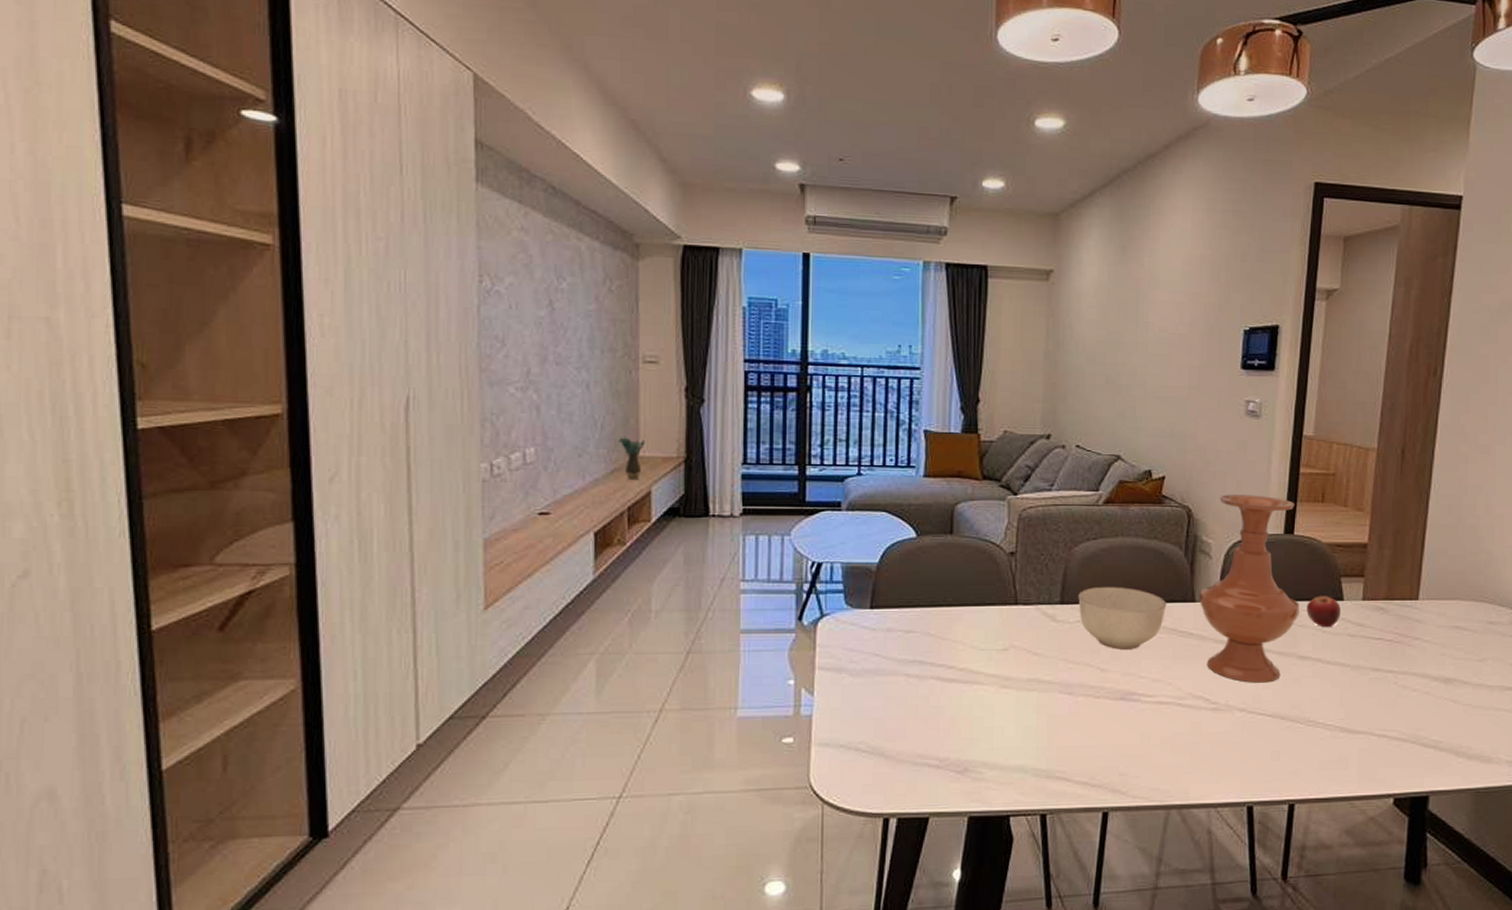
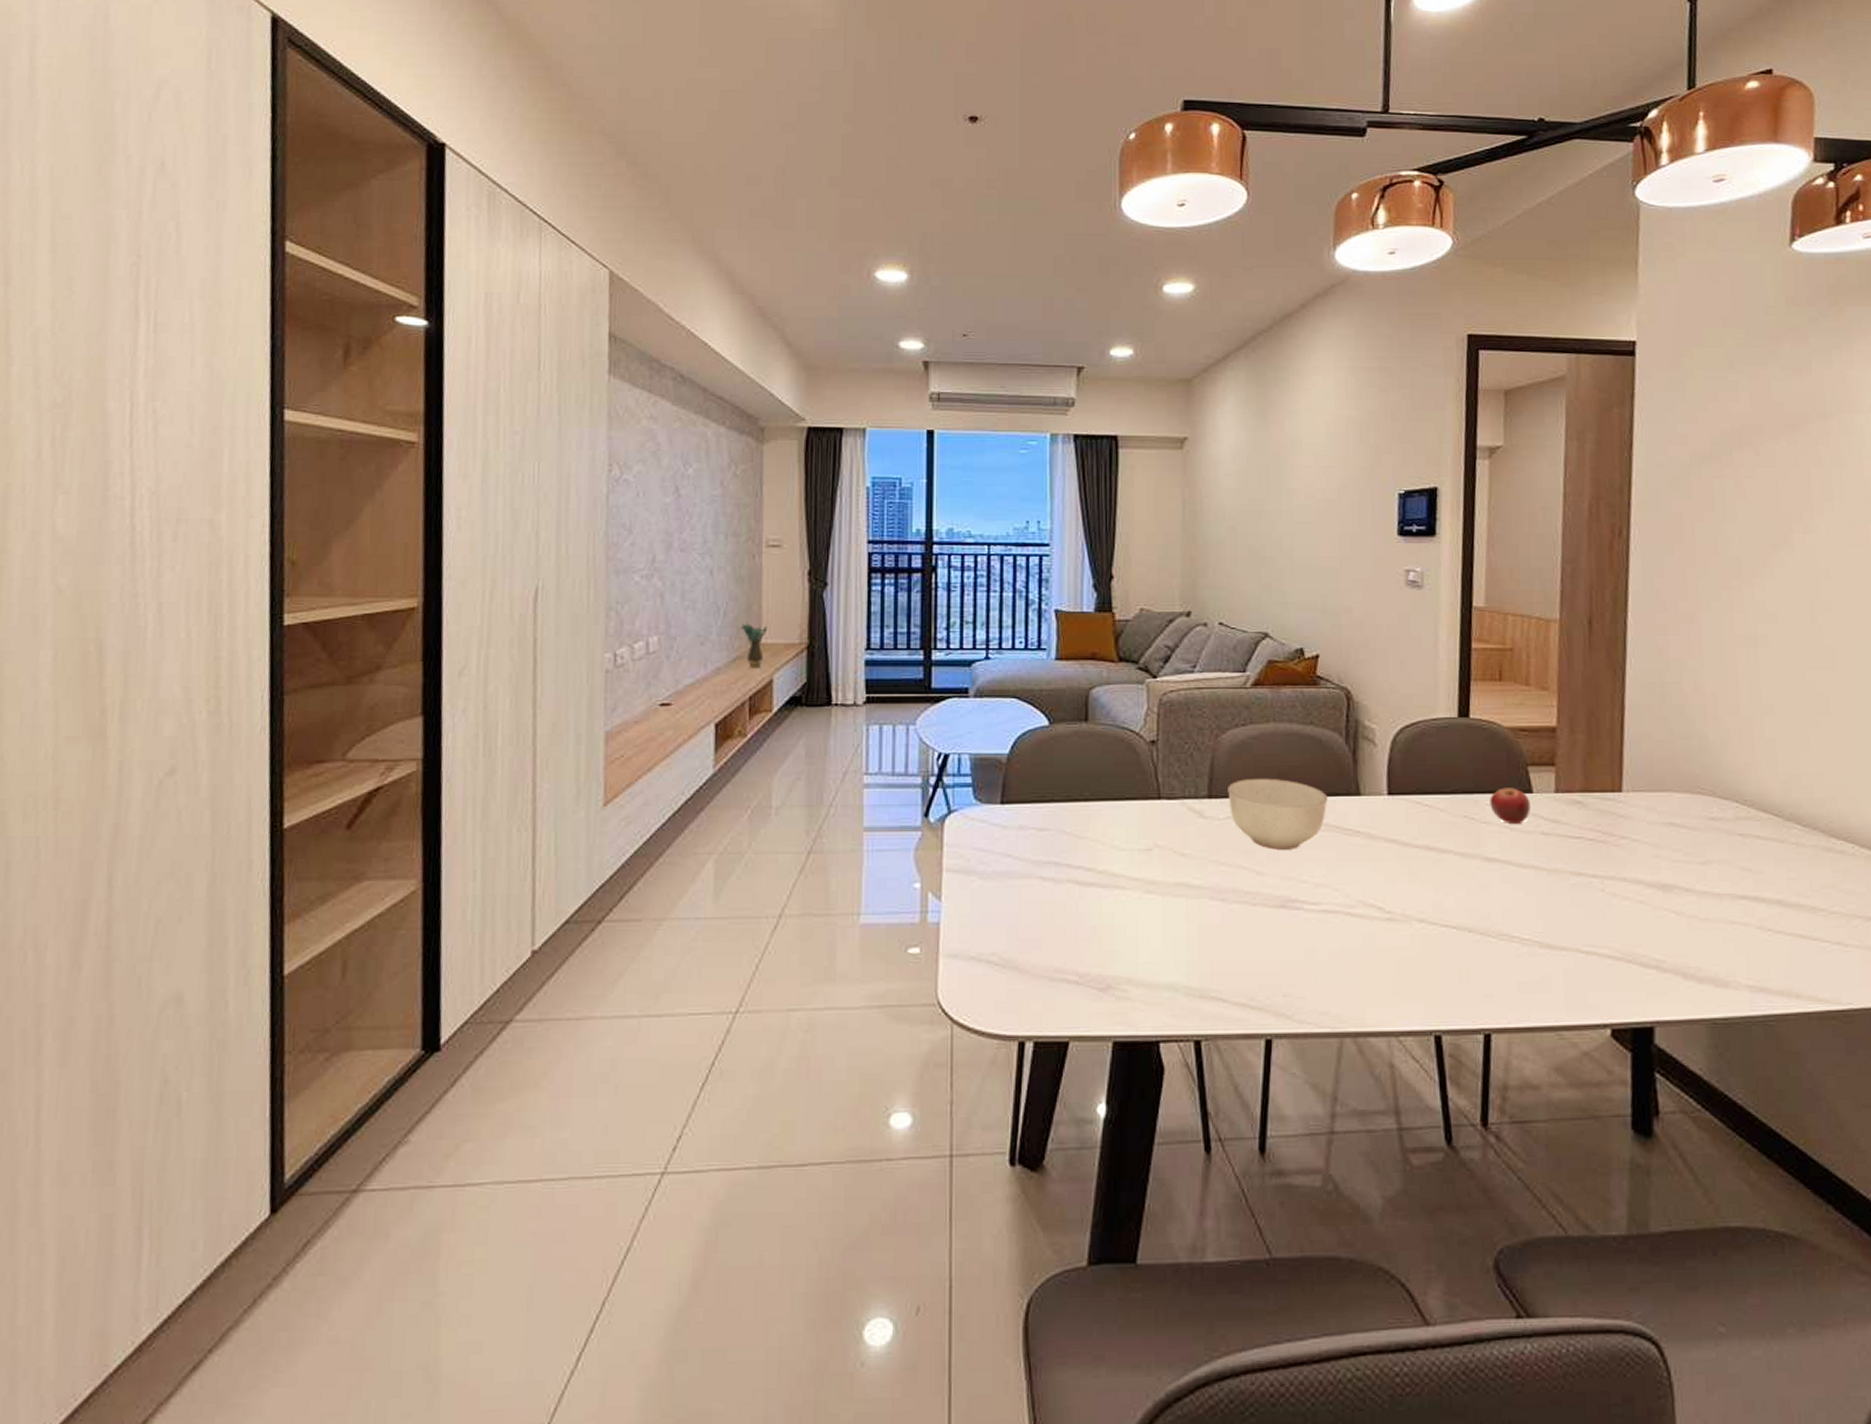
vase: present [1199,494,1299,683] -> none [1364,674,1482,889]

